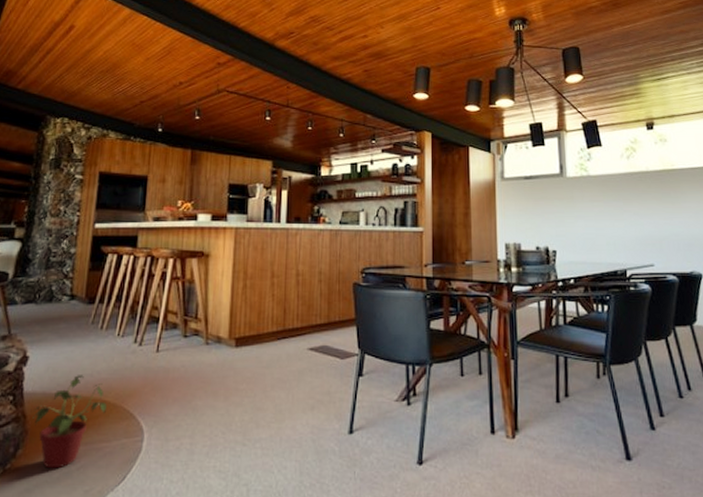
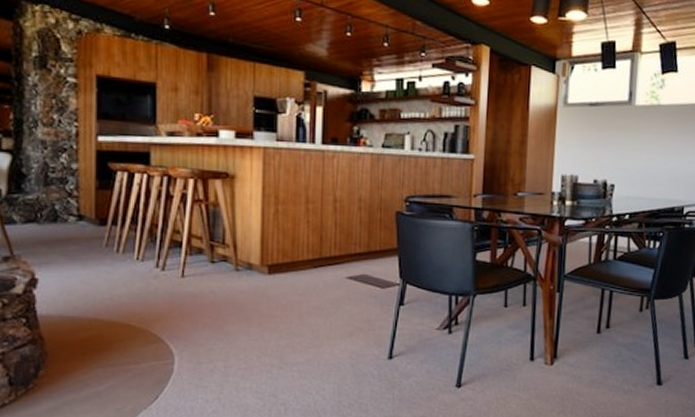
potted plant: present [33,375,107,469] -> none [51,299,131,389]

